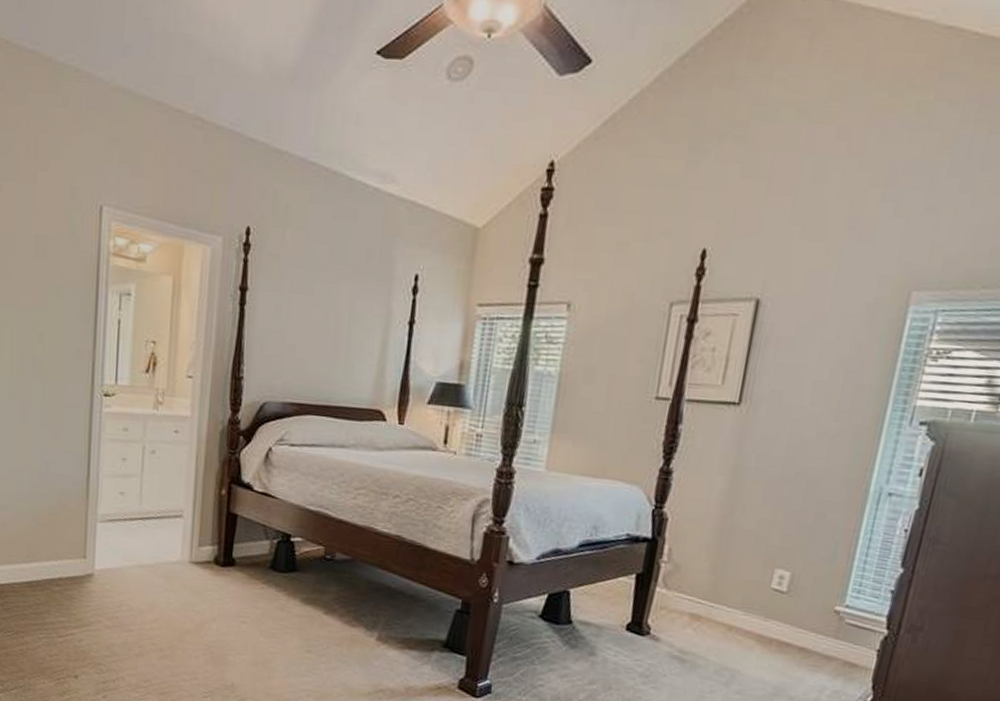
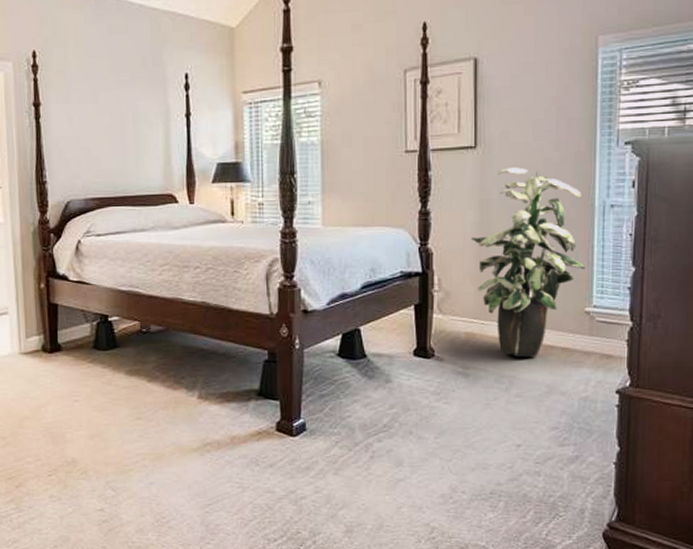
indoor plant: none [713,433,856,653] -> present [470,167,586,358]

